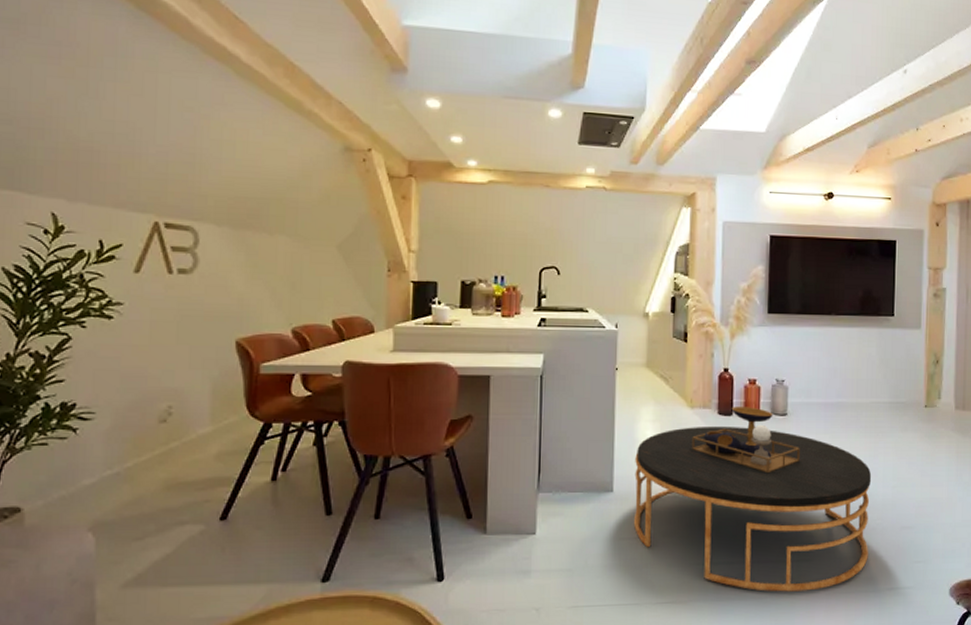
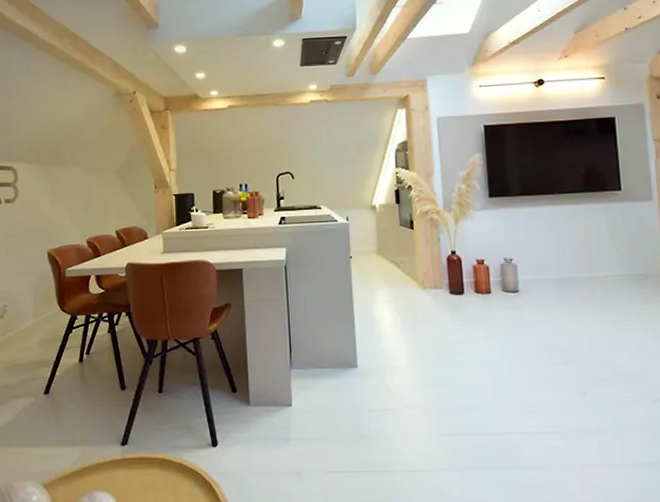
coffee table: present [633,407,872,592] -> none [375,285,621,463]

